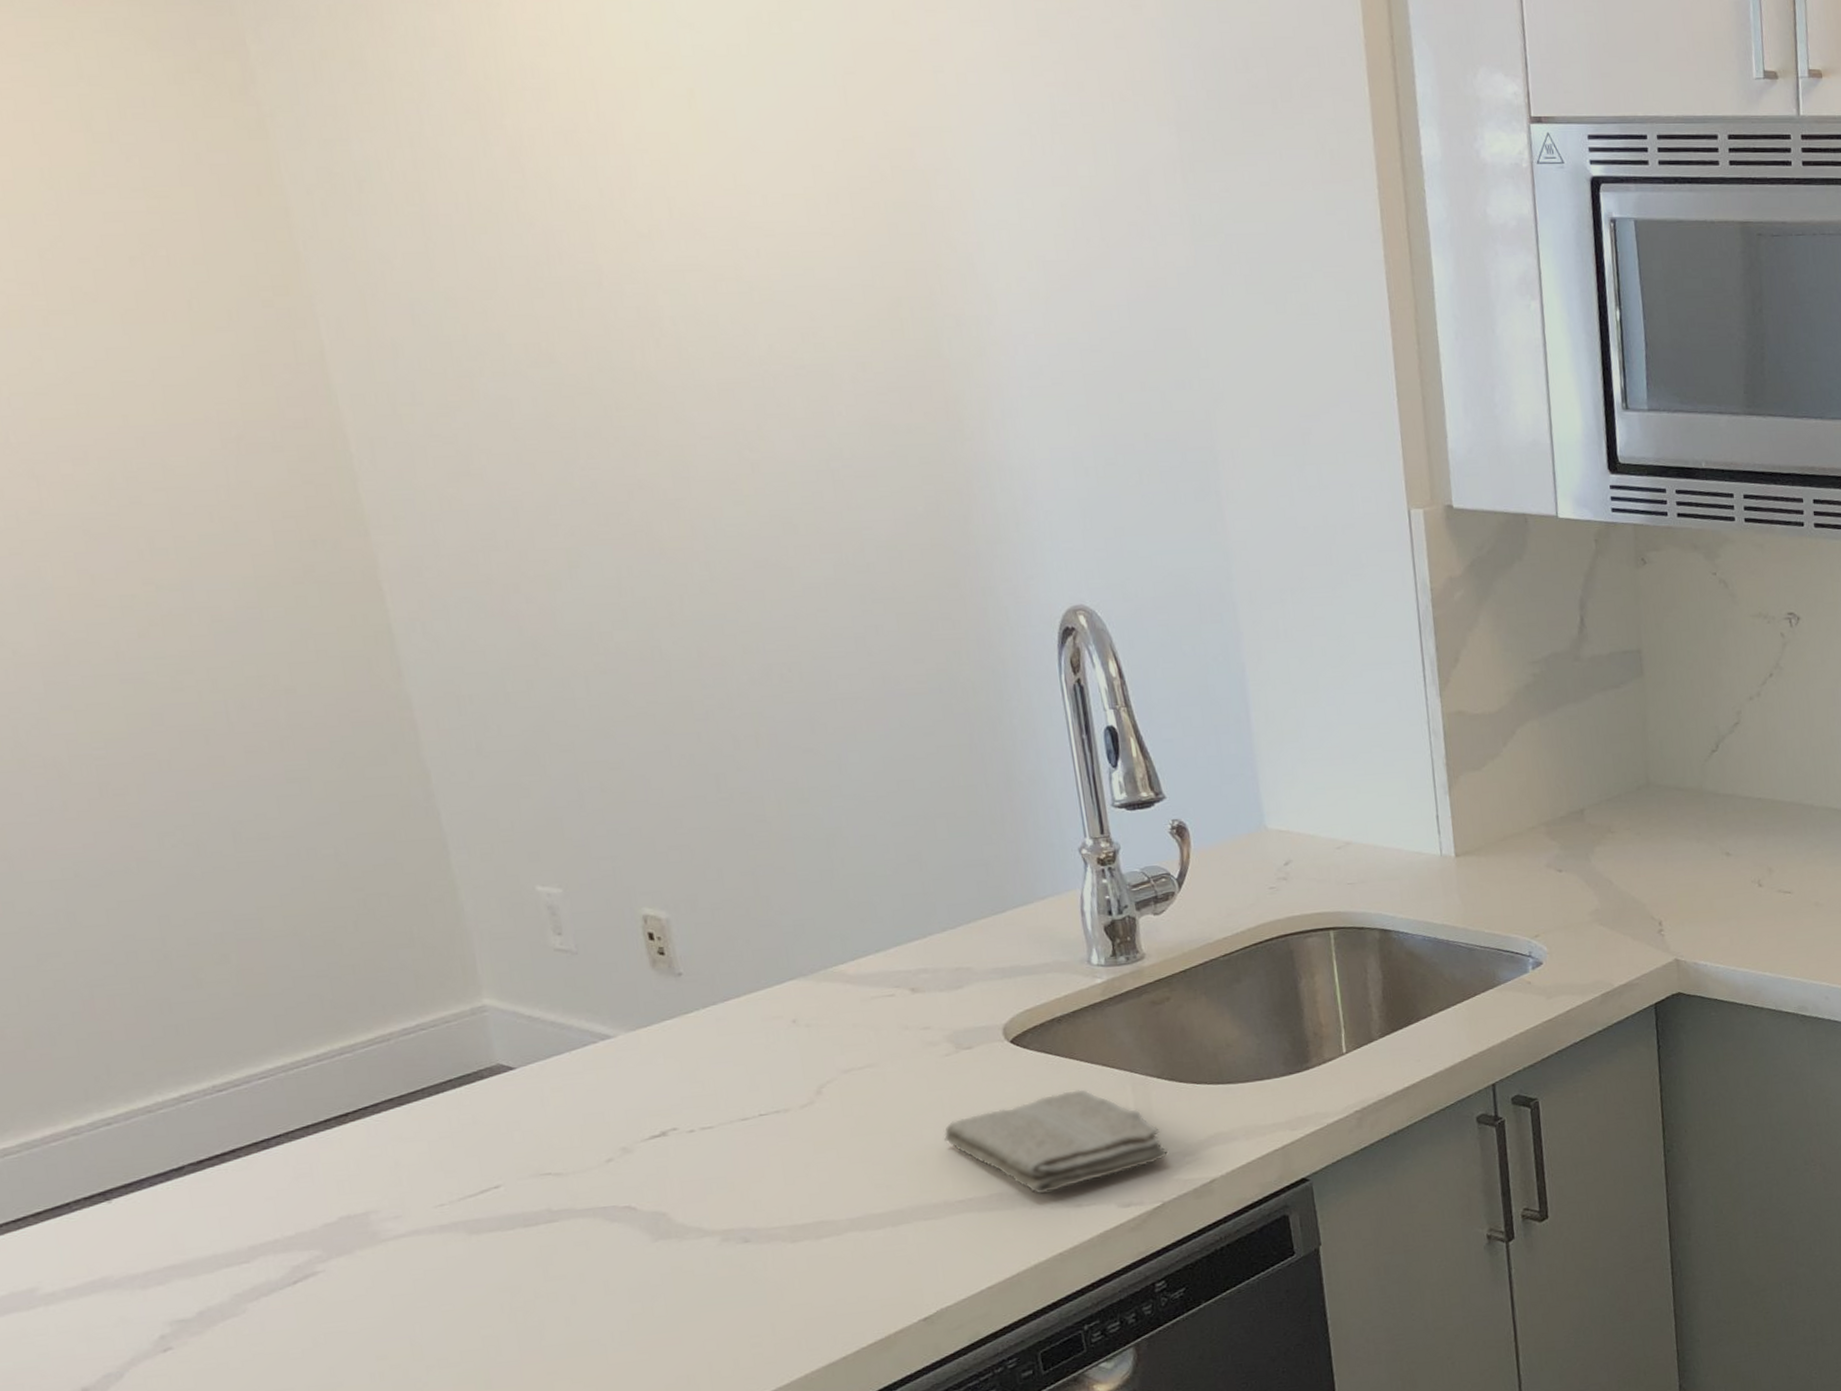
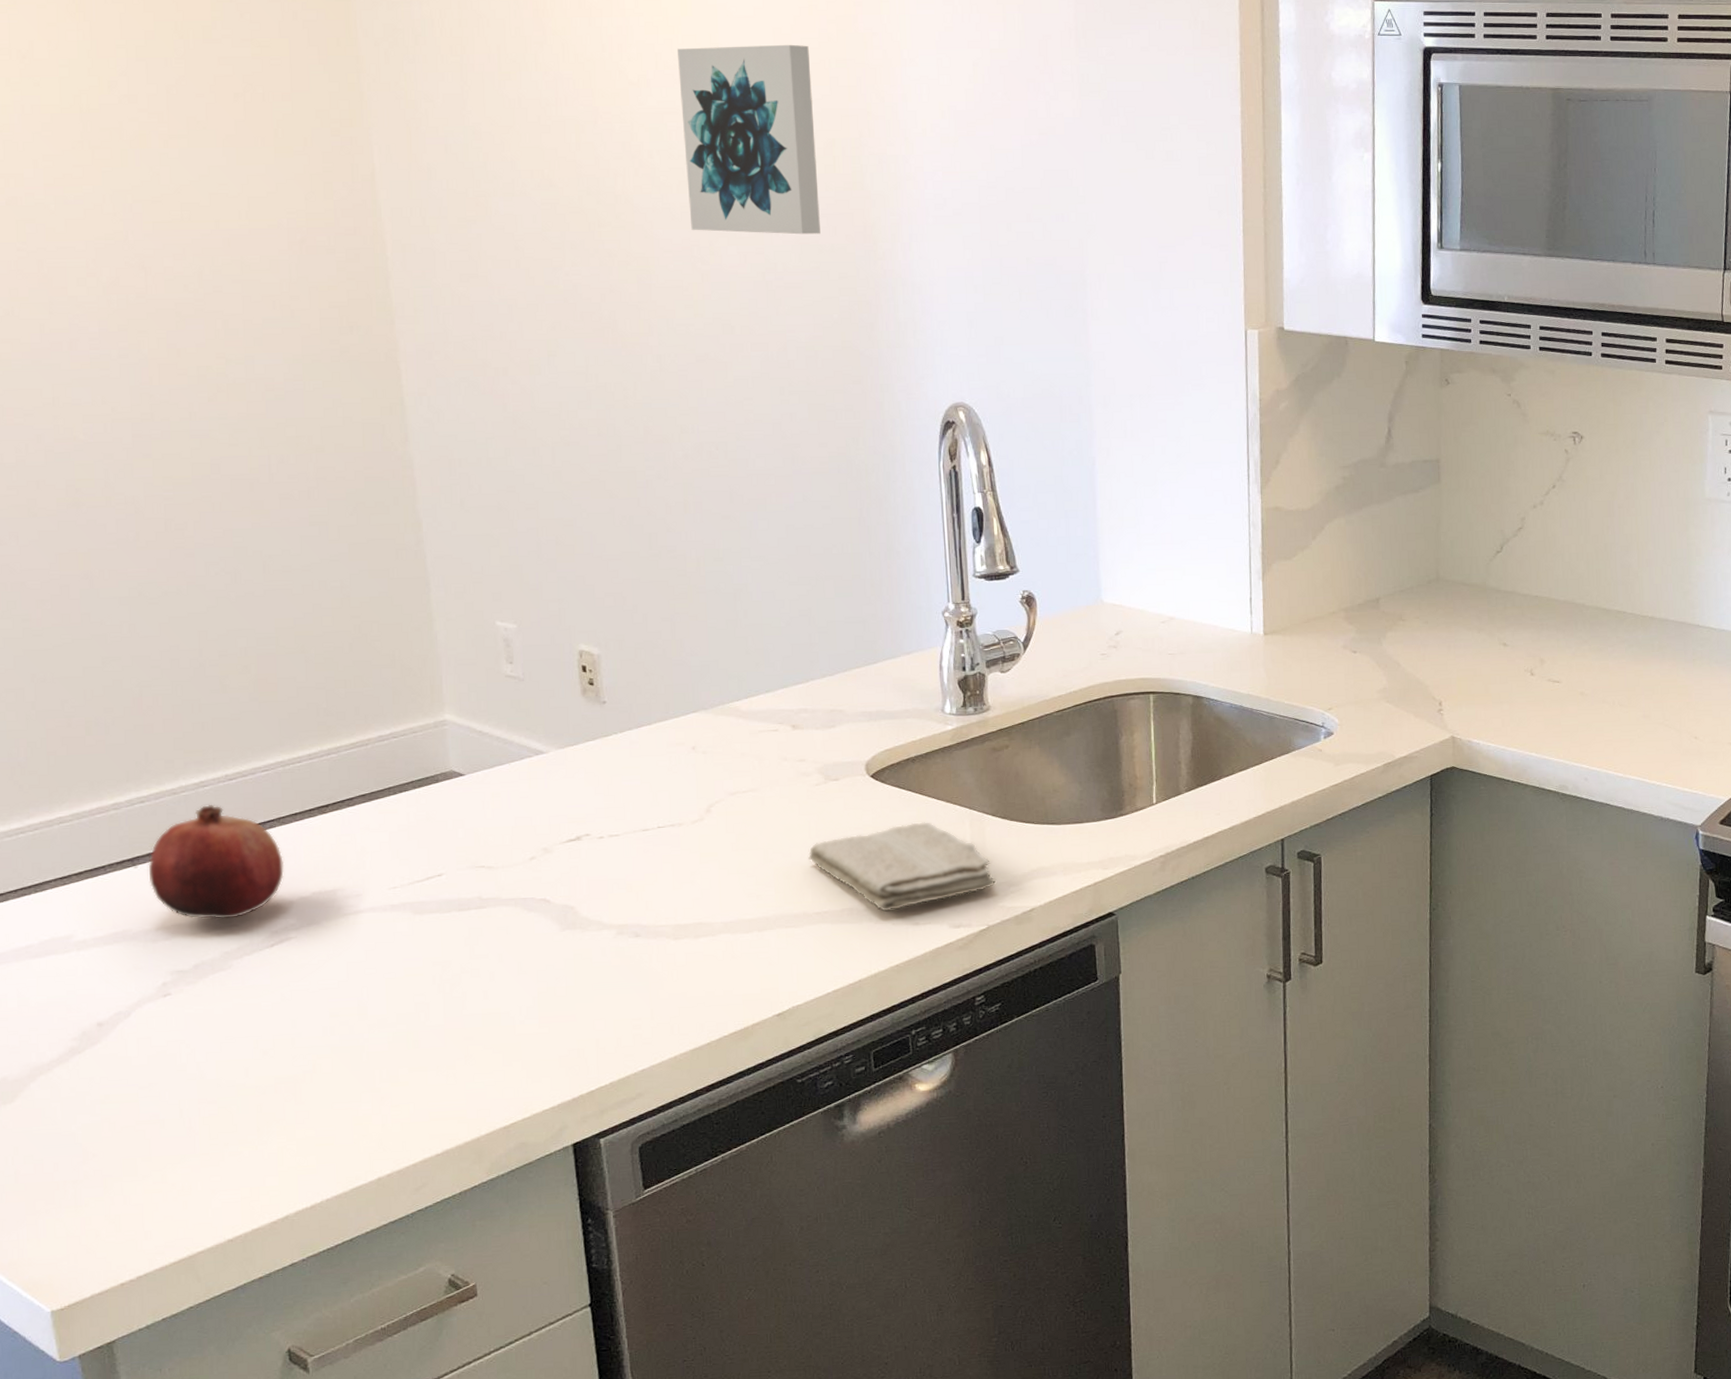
fruit: none [125,1121,301,1258] -> present [148,804,284,919]
wall art: none [694,184,893,413] -> present [676,44,821,235]

